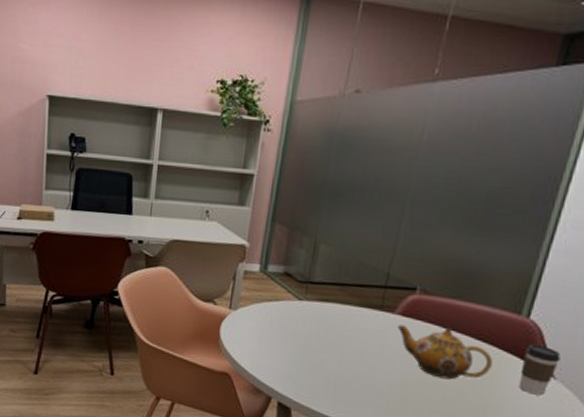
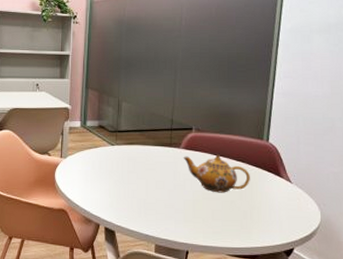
coffee cup: present [518,344,561,396] -> none [269,160,292,197]

